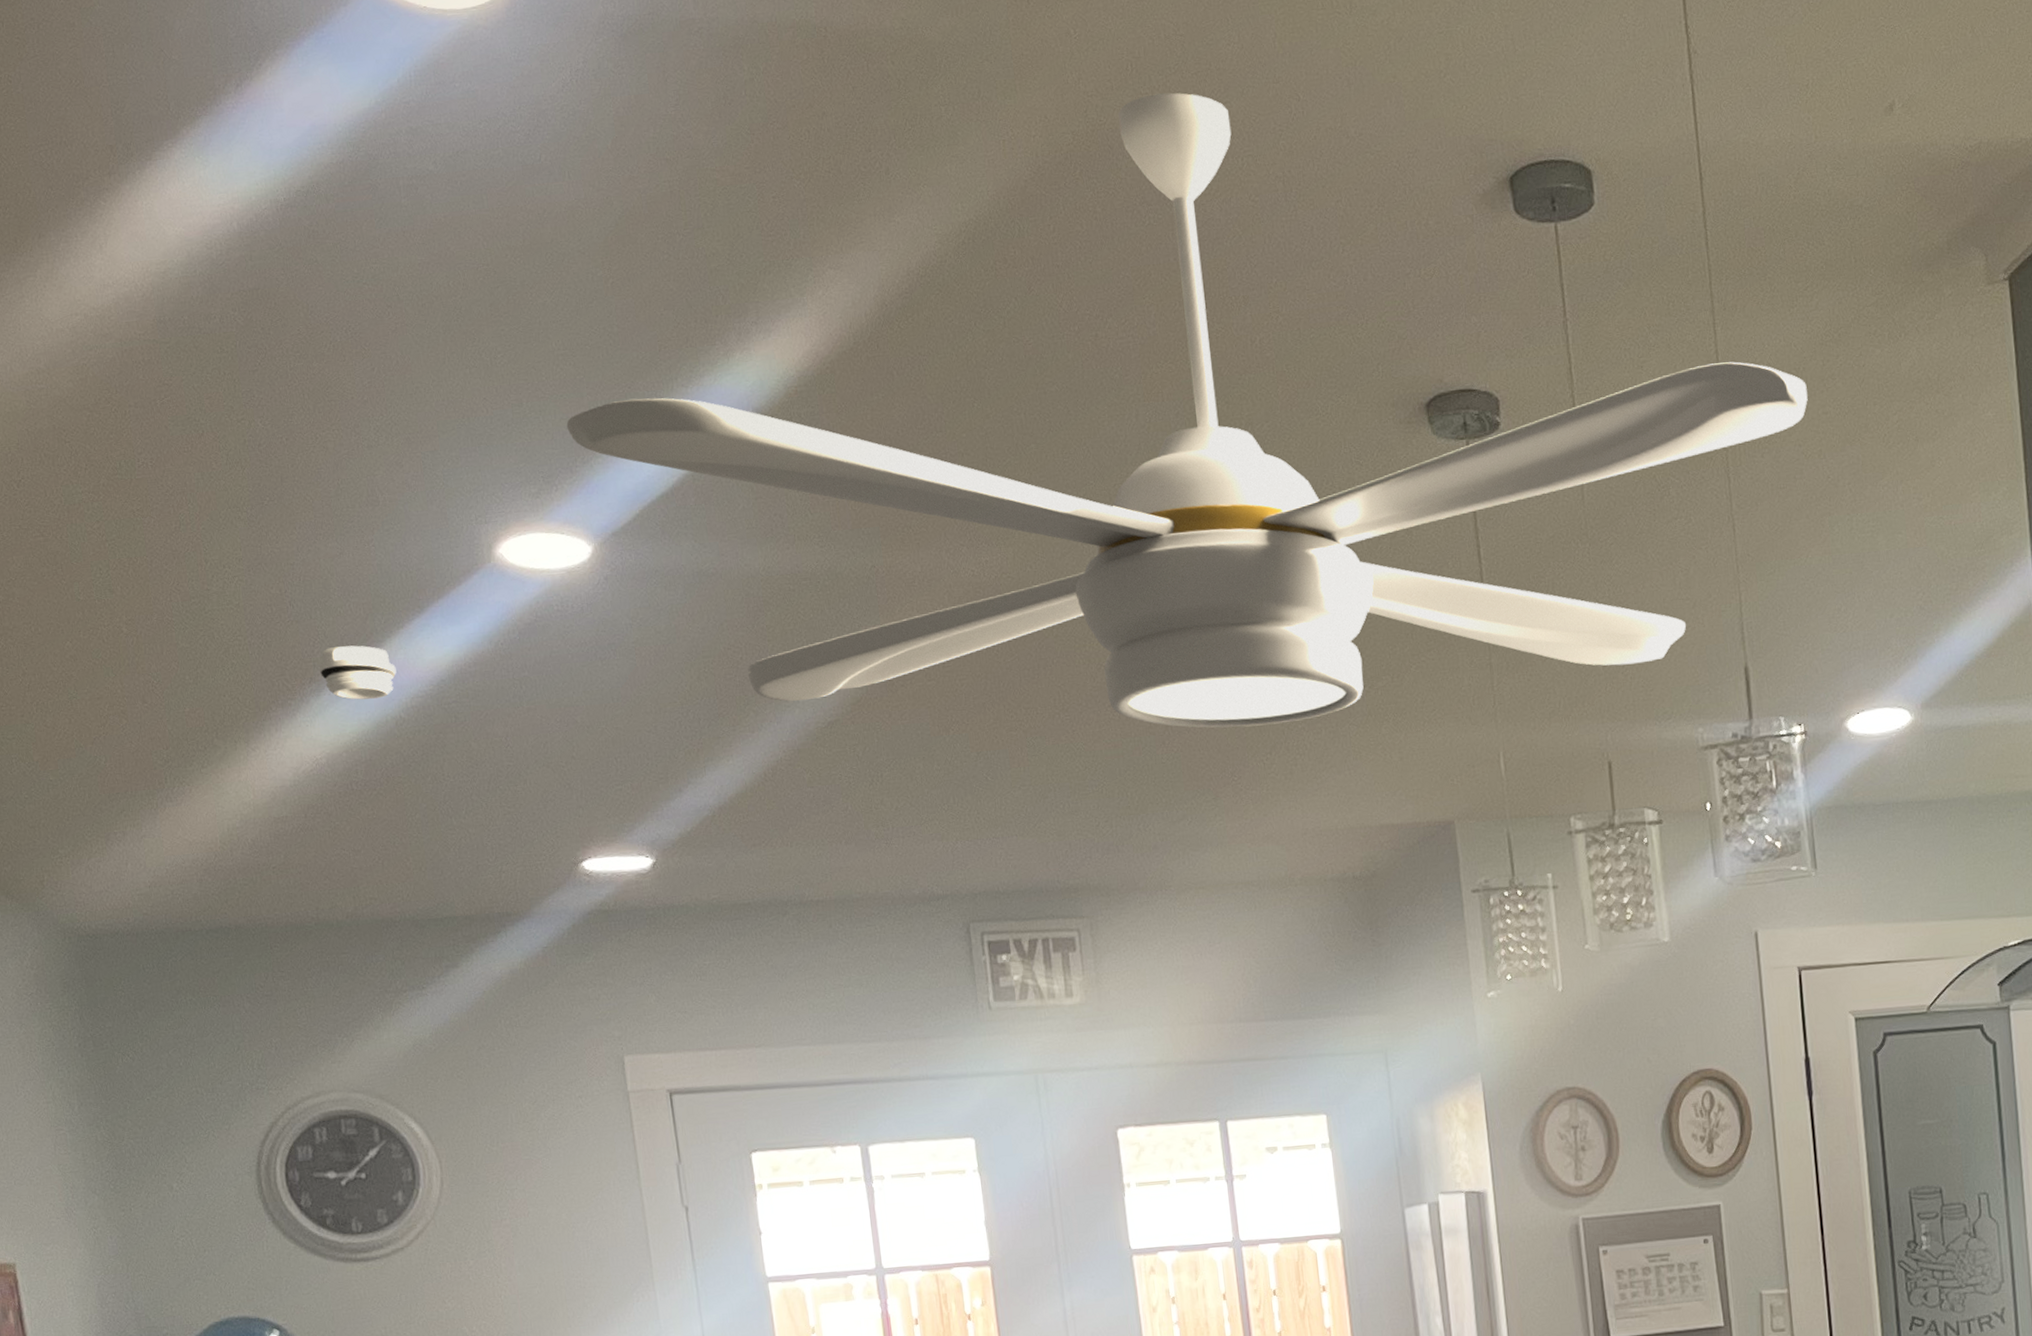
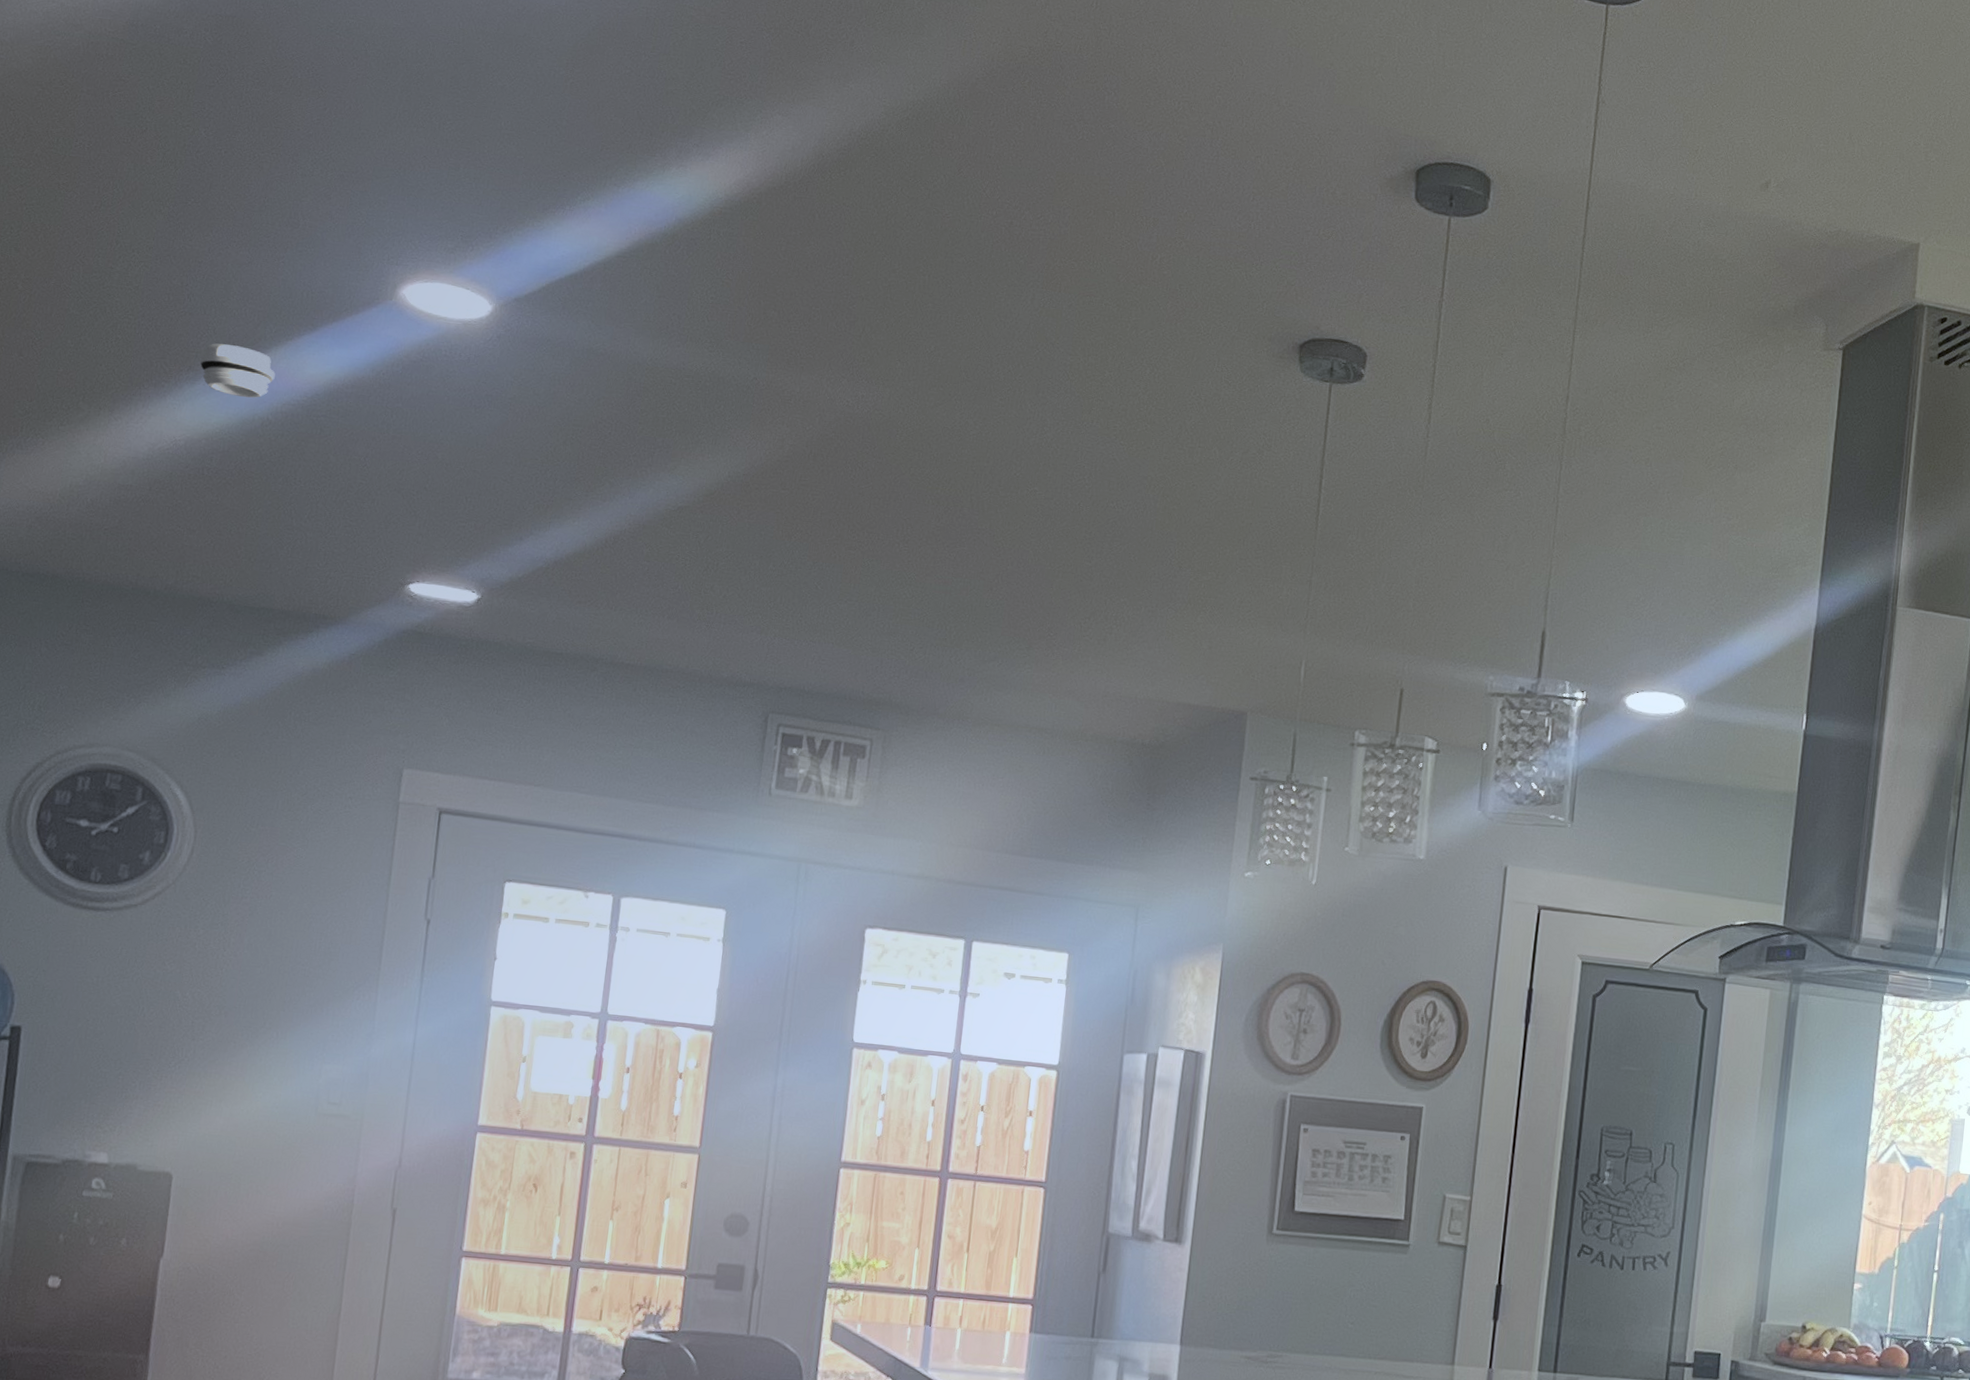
ceiling fan: present [566,92,1808,728] -> none [496,31,1647,609]

